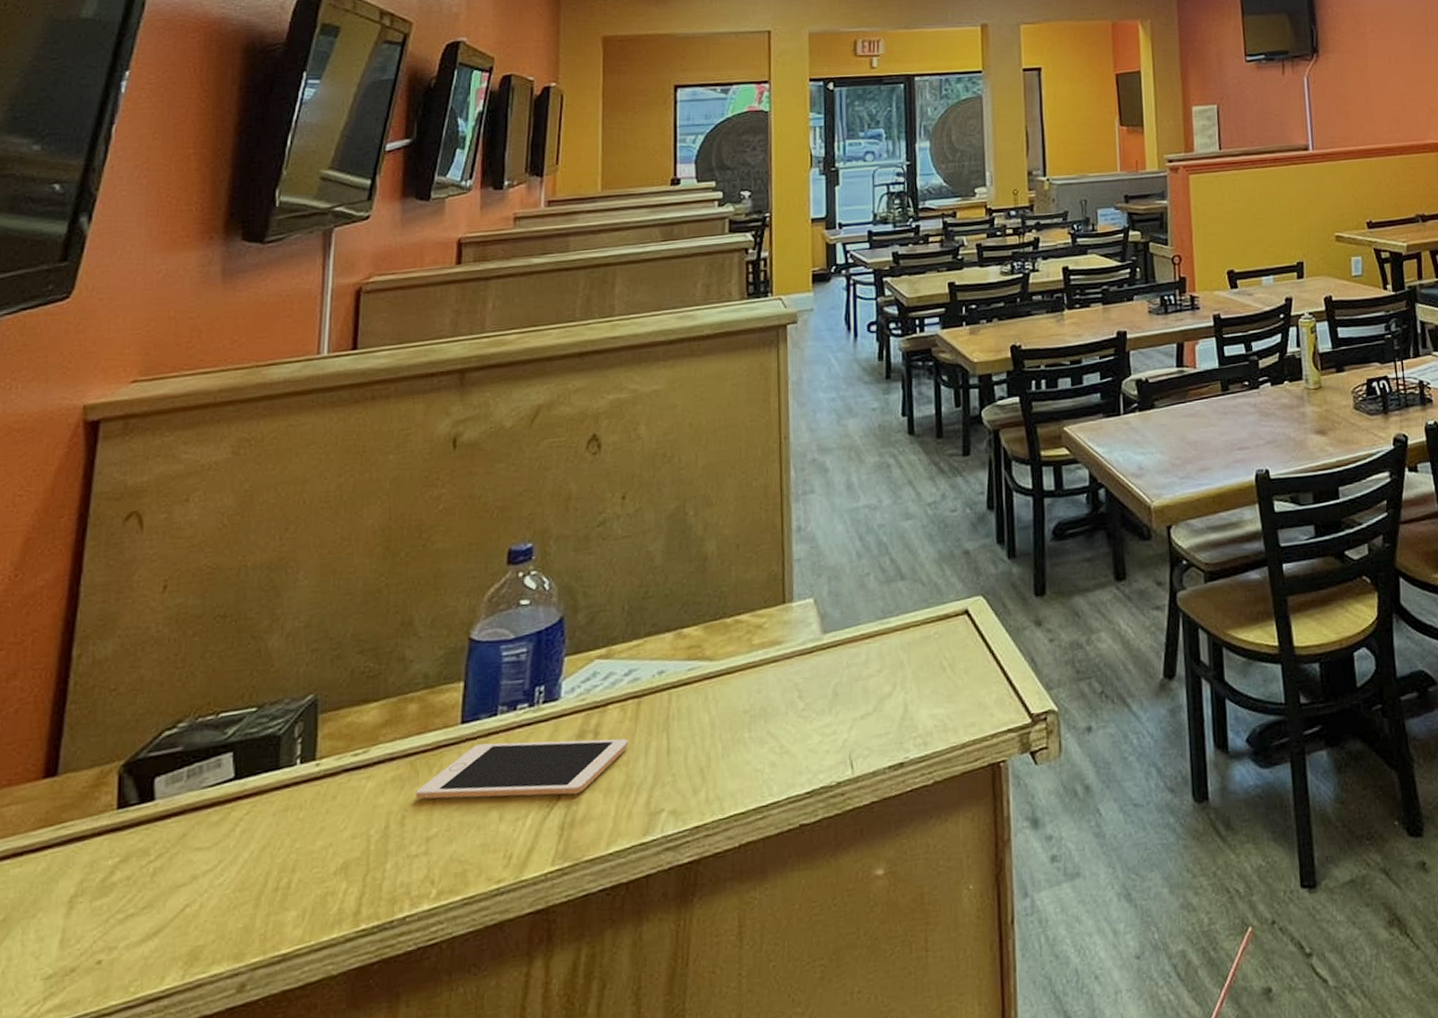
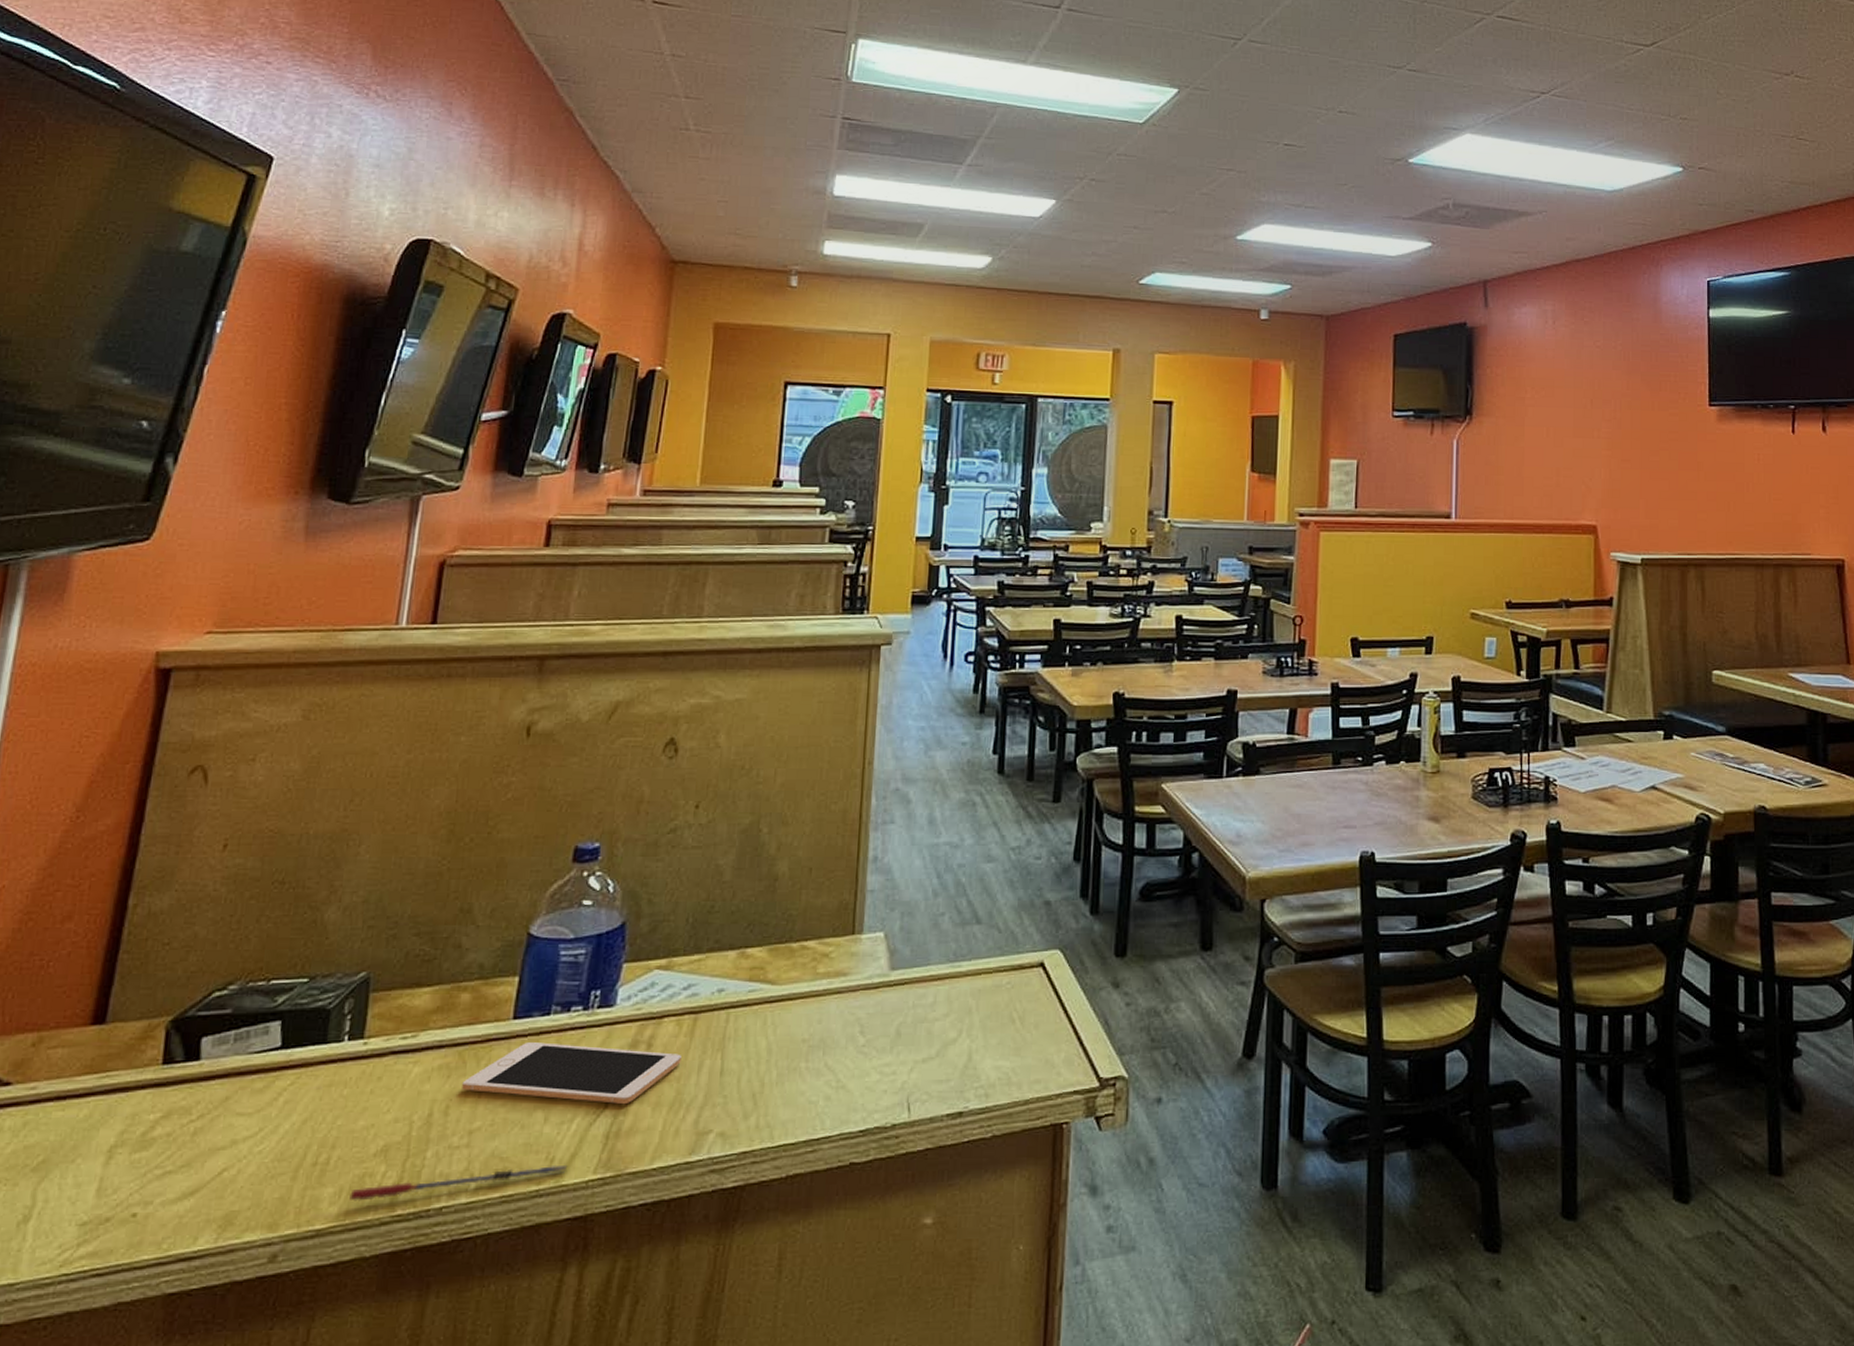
pen: none [313,860,526,922] -> present [349,1164,568,1201]

